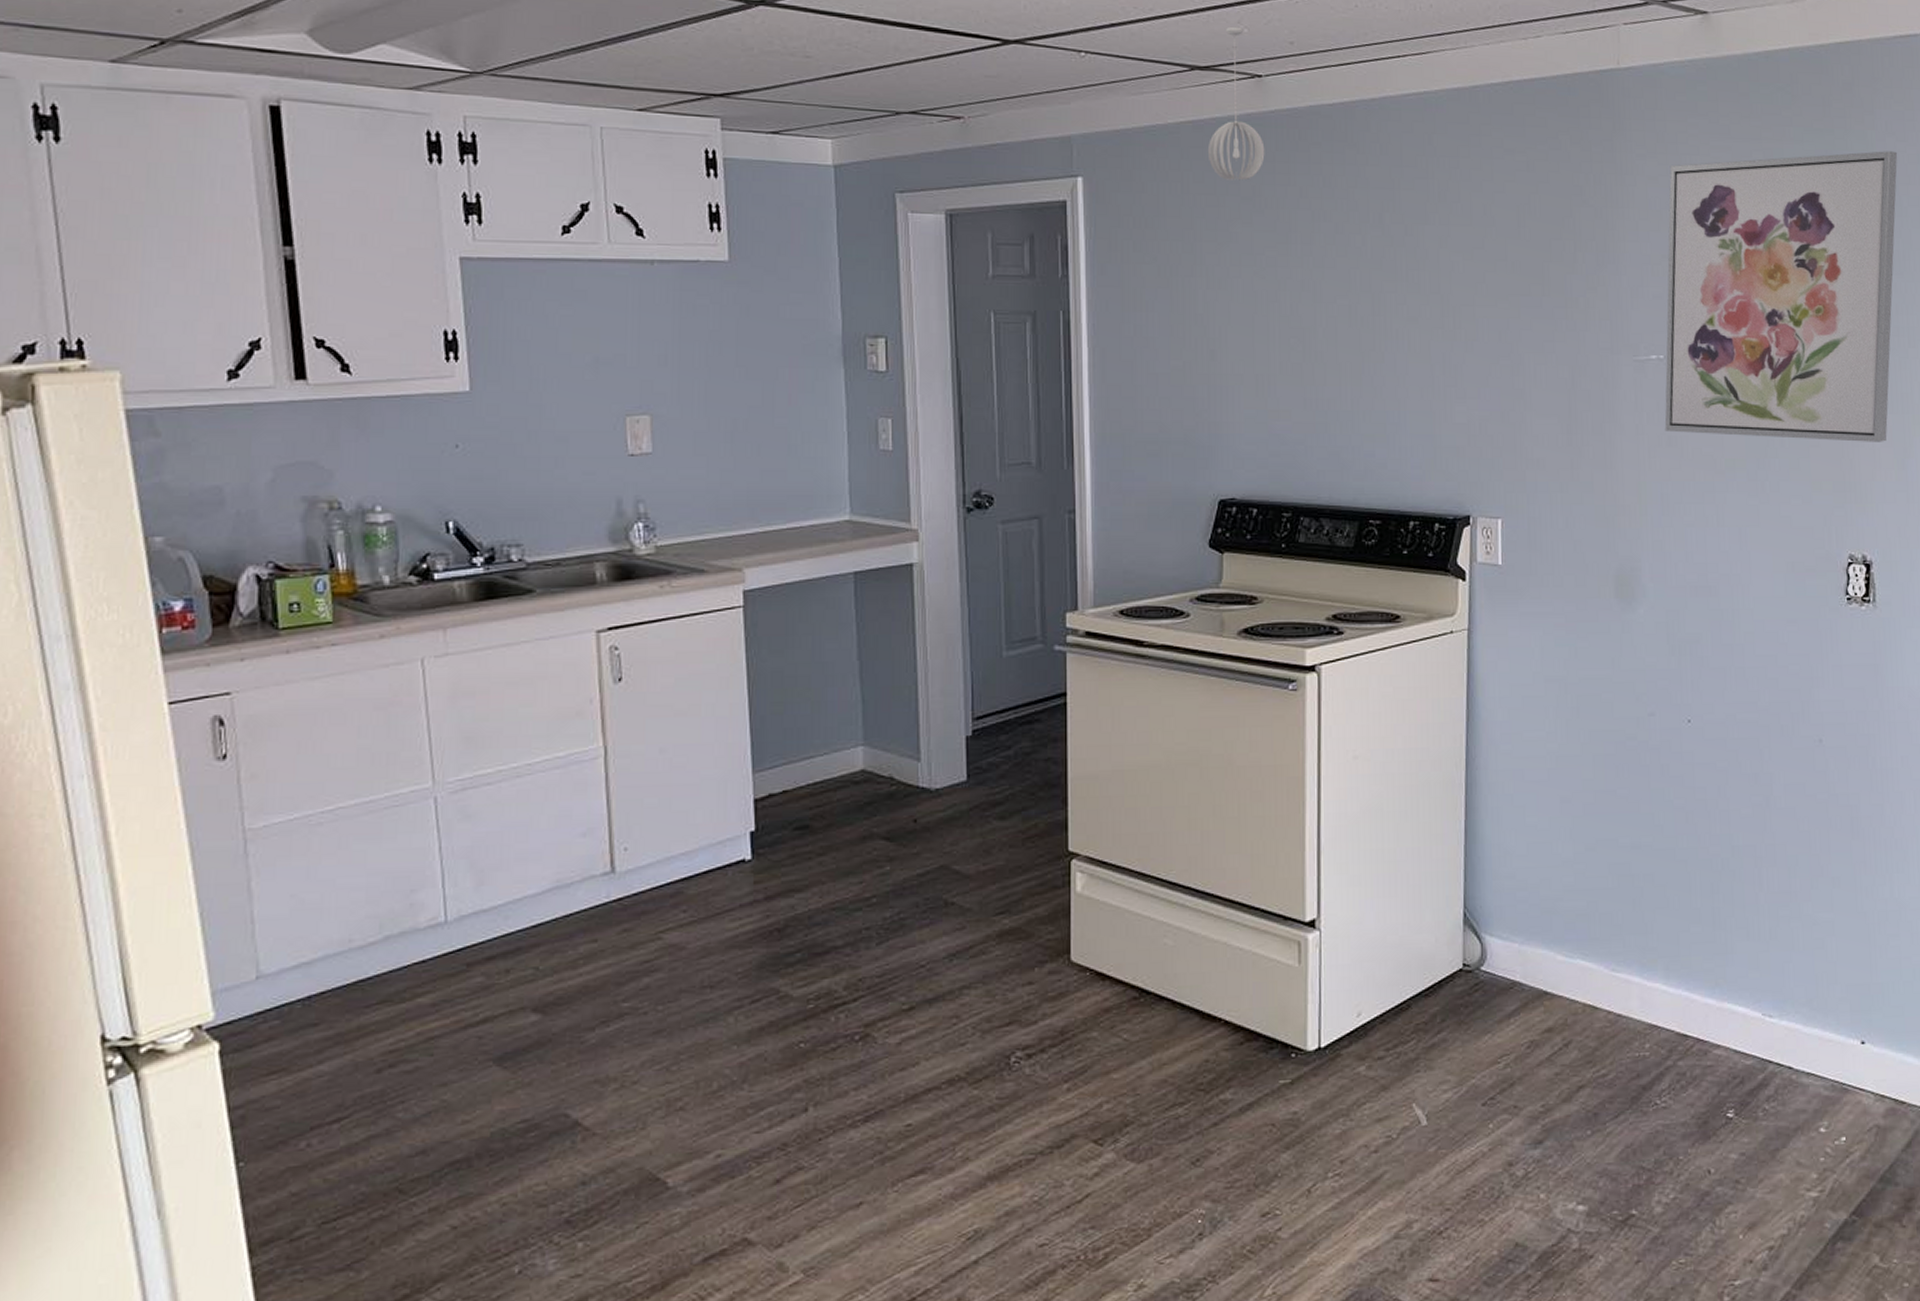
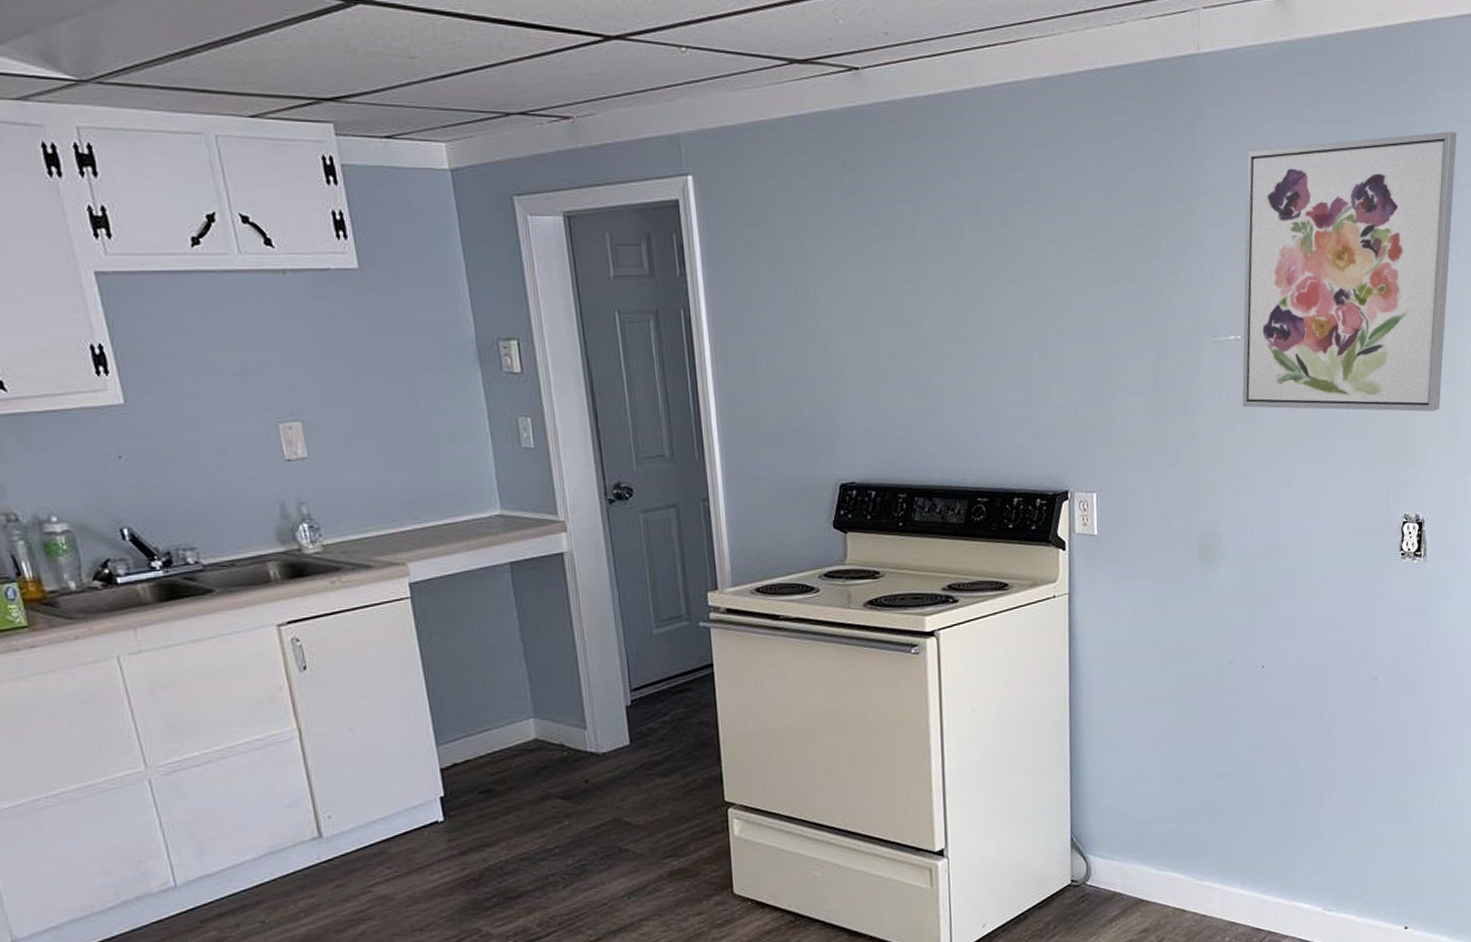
pendant light: present [1207,26,1265,181] -> none [810,17,866,175]

